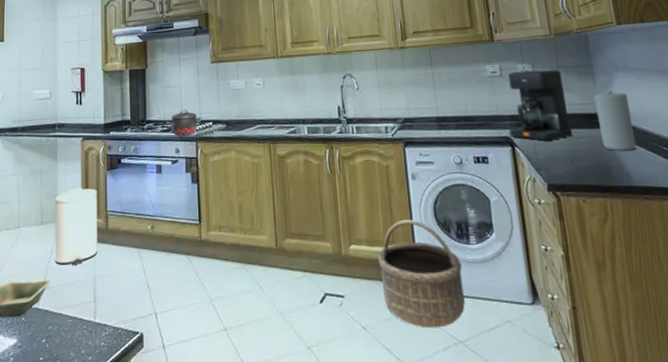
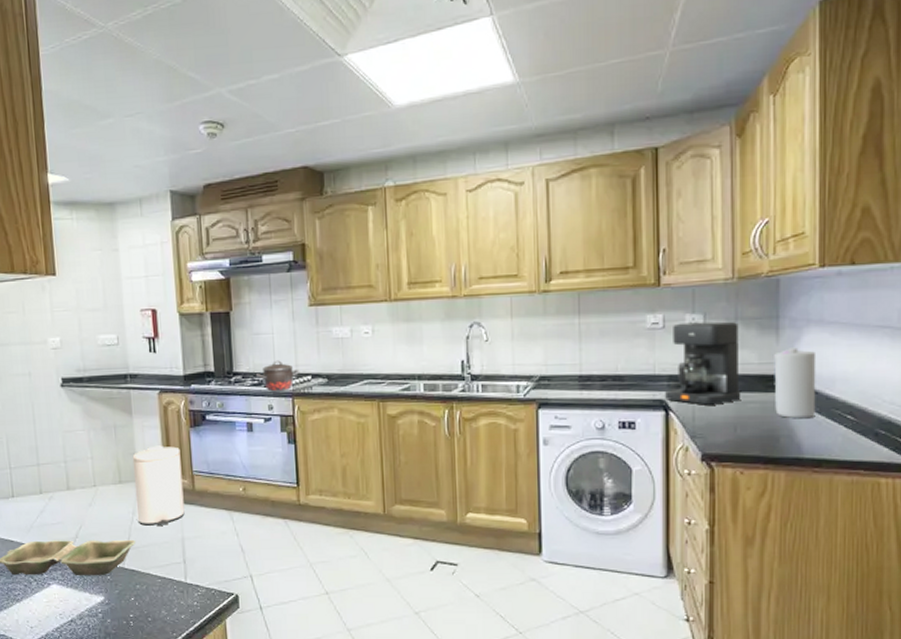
basket: present [377,219,465,329] -> none [497,487,591,598]

